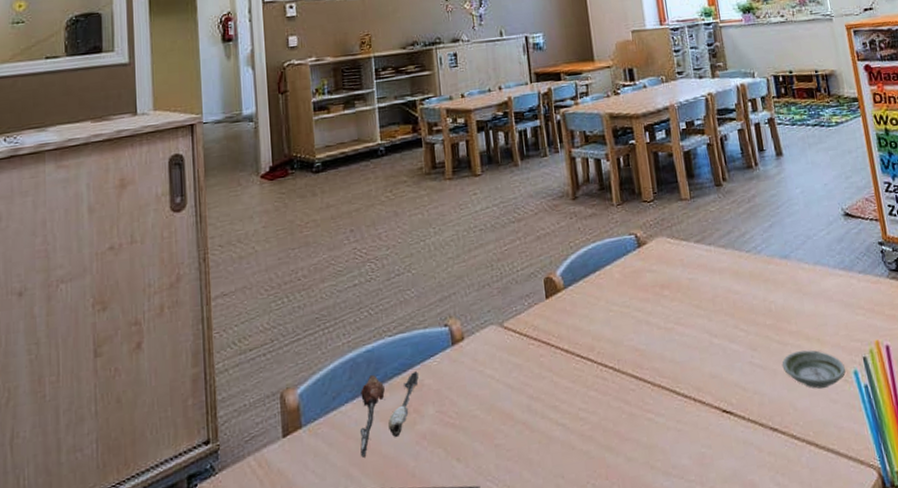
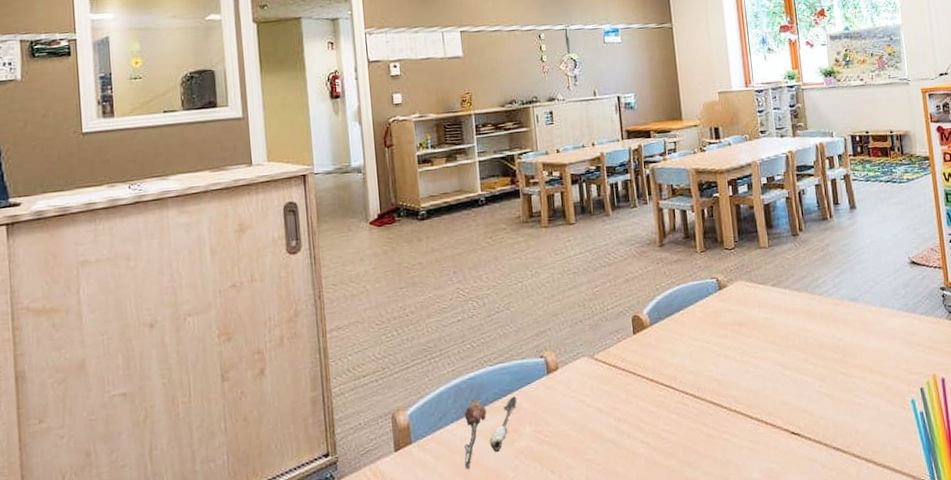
saucer: present [782,350,846,389] -> none [846,381,904,415]

